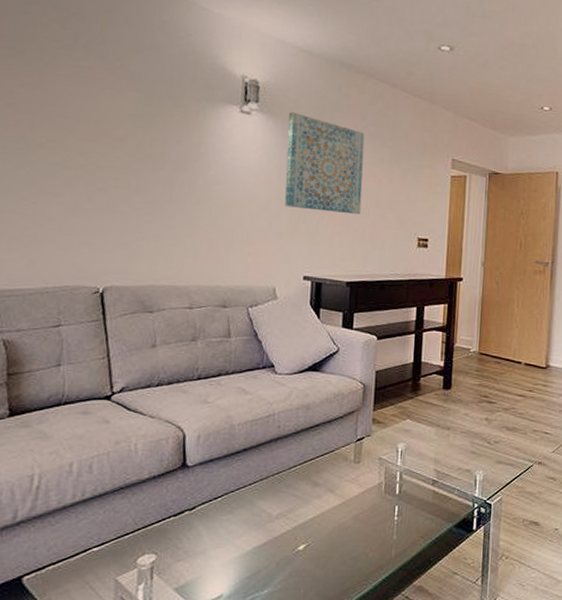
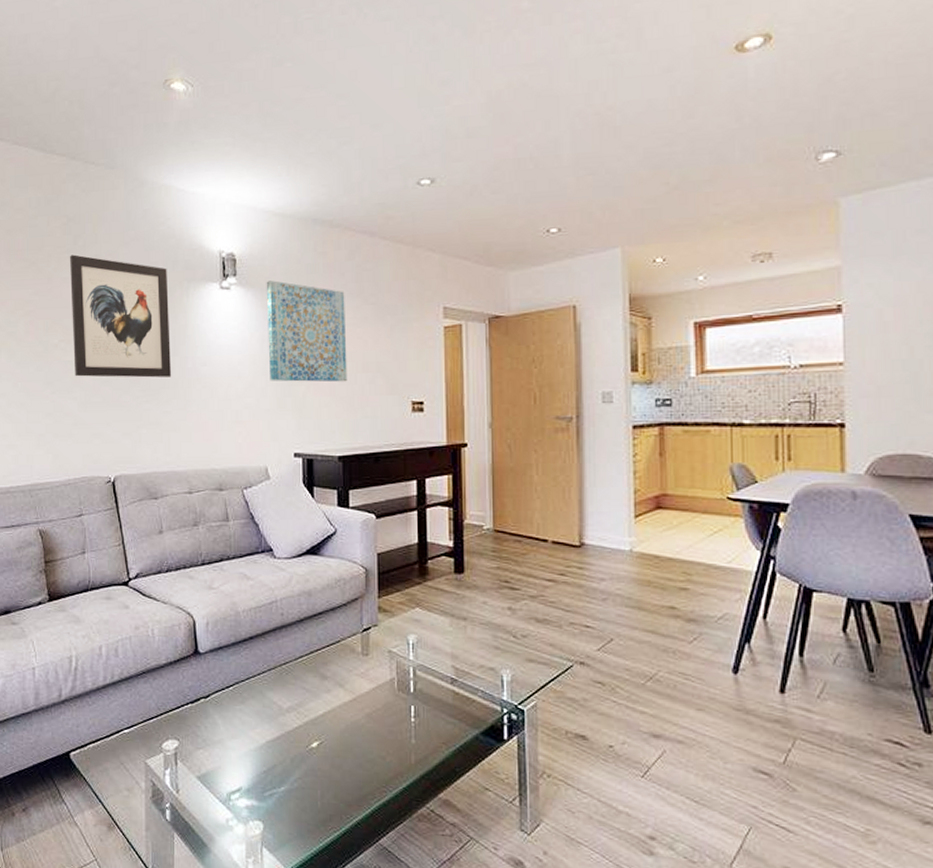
wall art: none [64,51,184,192] -> present [70,254,172,378]

